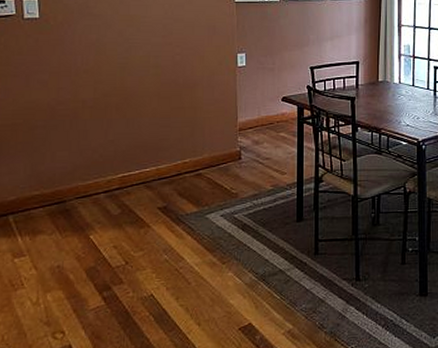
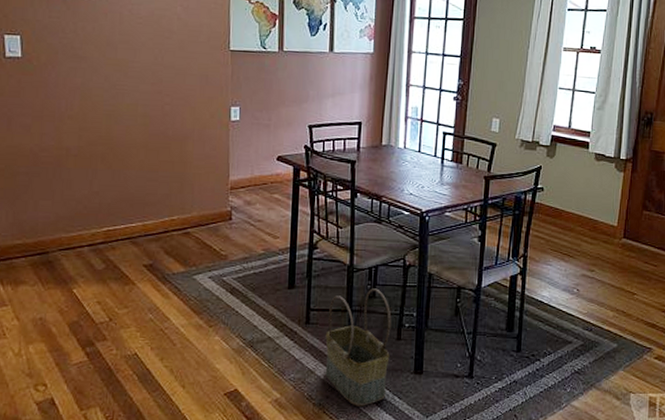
basket: none [334,216,396,332] -> present [325,288,392,406]

